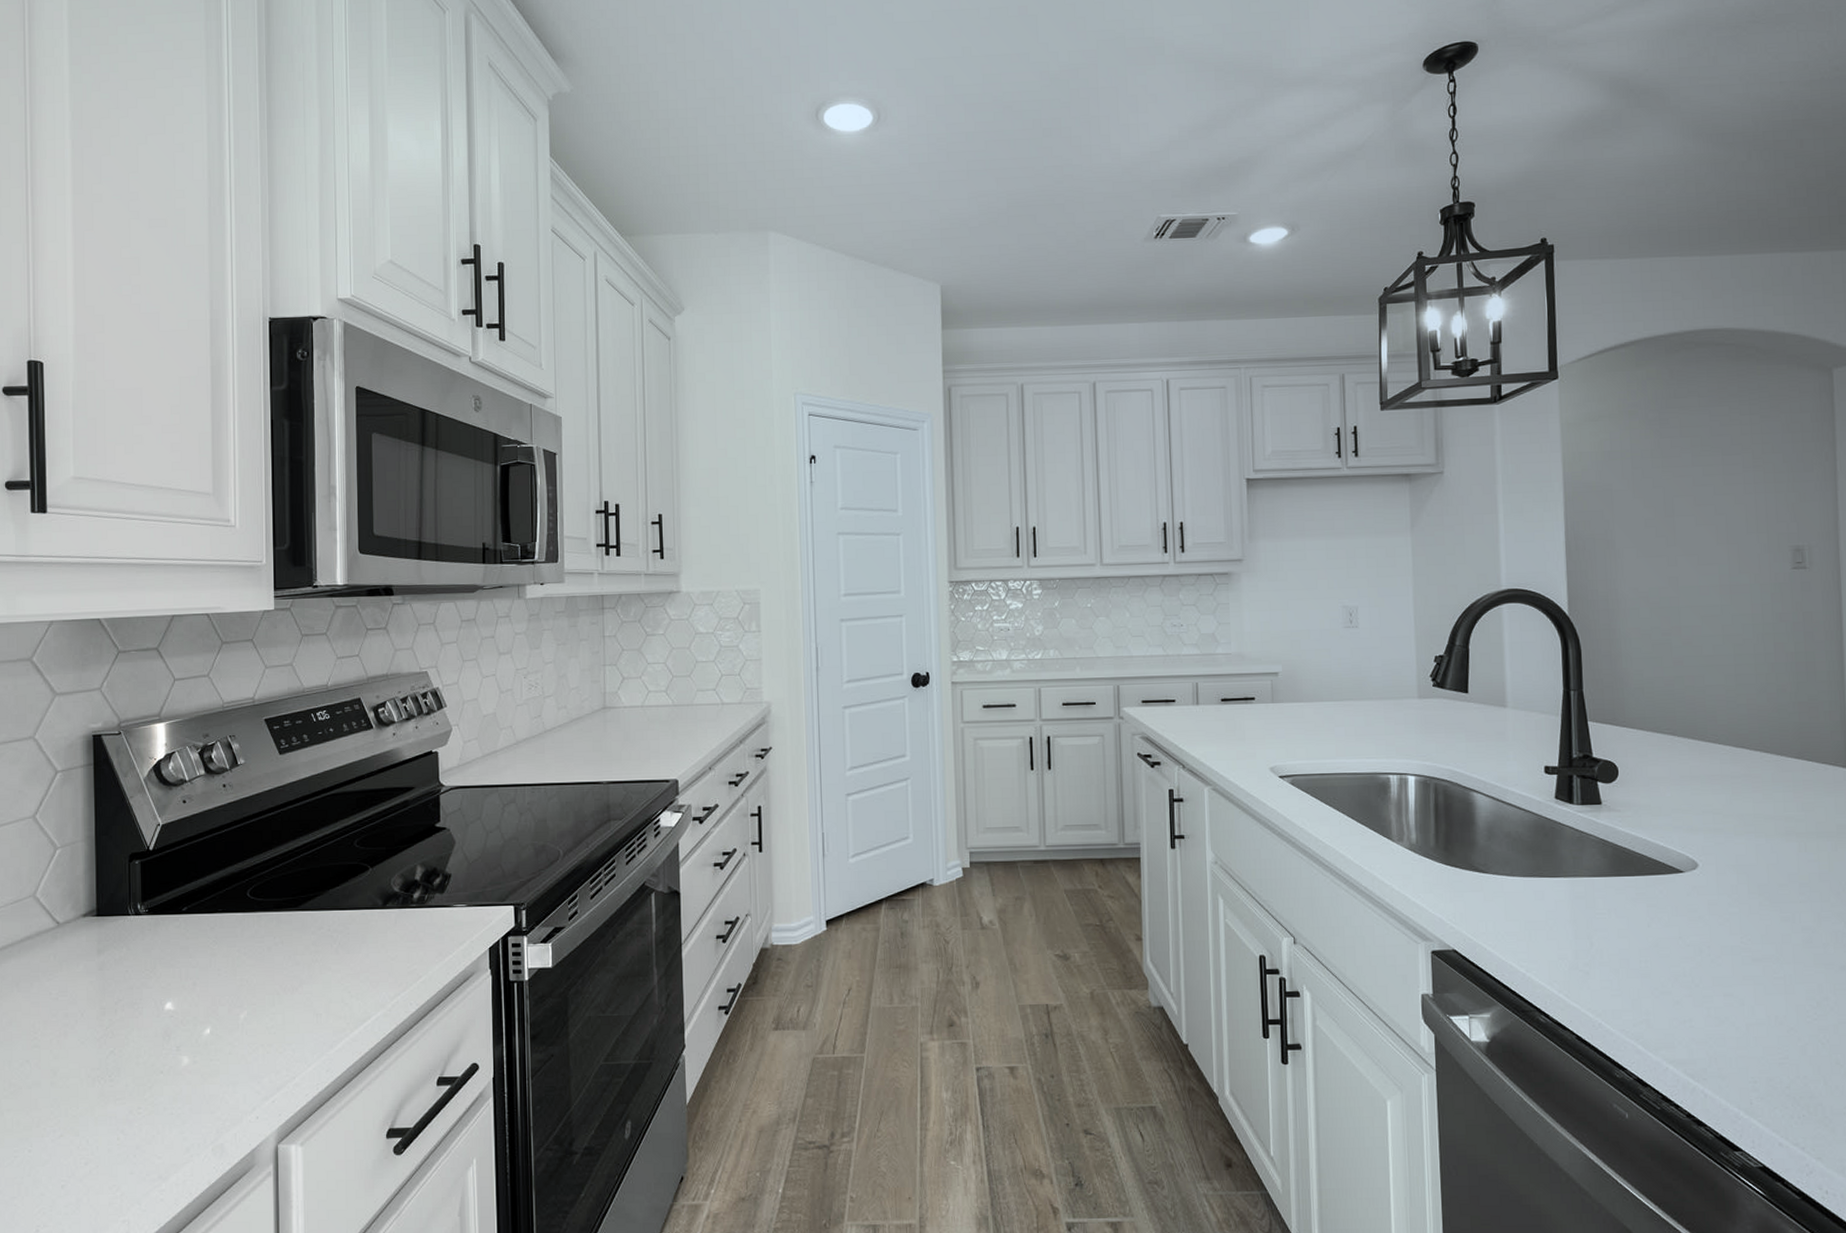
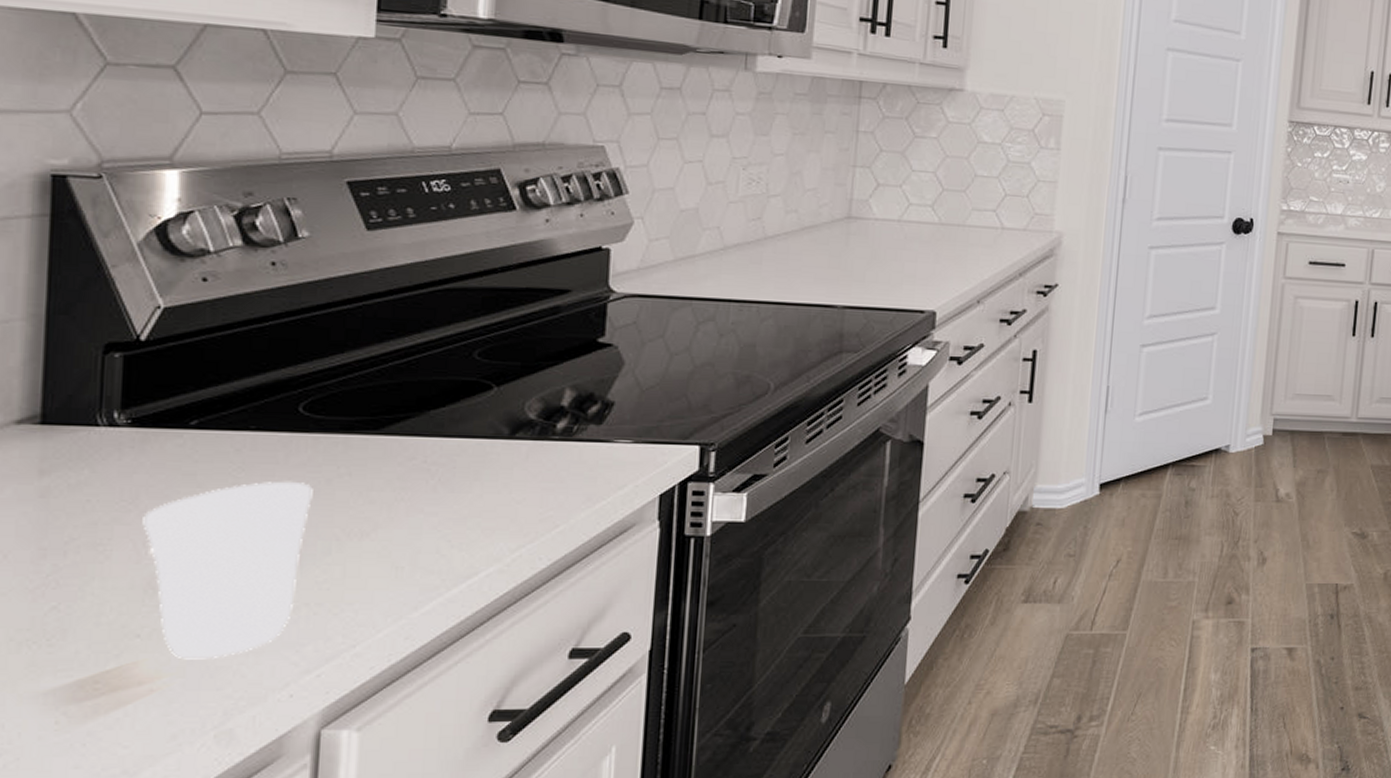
cup: none [159,950,260,1090] -> present [142,481,313,660]

